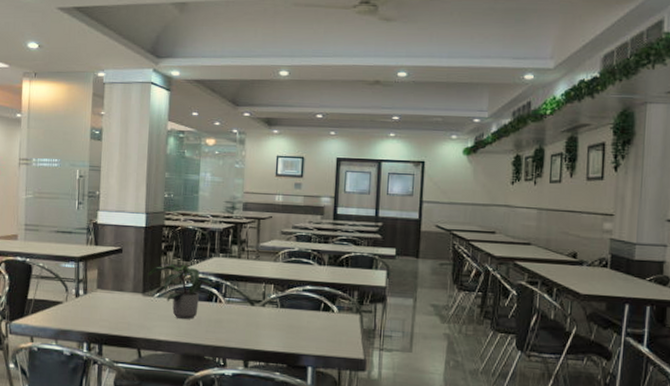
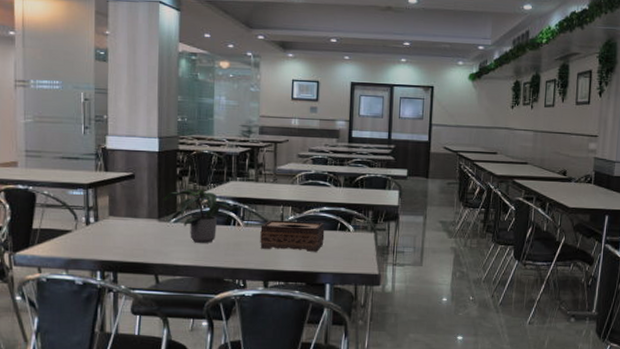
tissue box: none [241,297,308,333] -> present [260,220,325,252]

